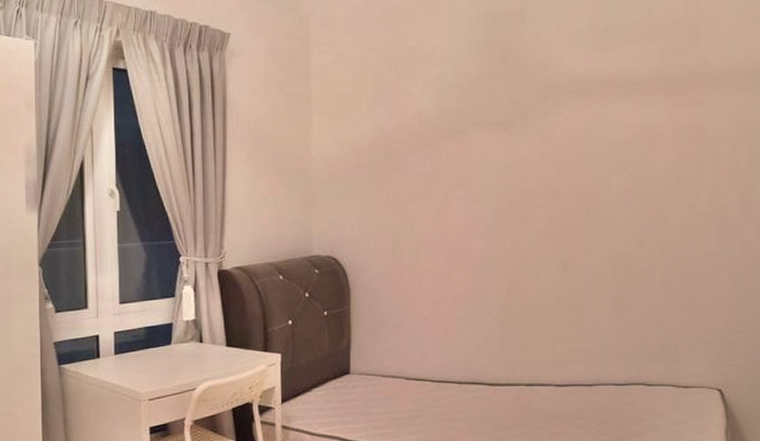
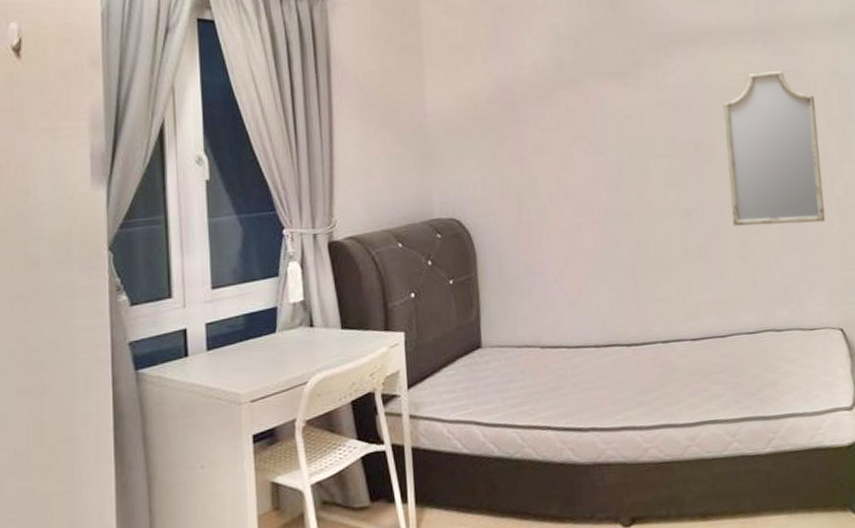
home mirror: none [611,123,719,282] -> present [723,70,826,226]

